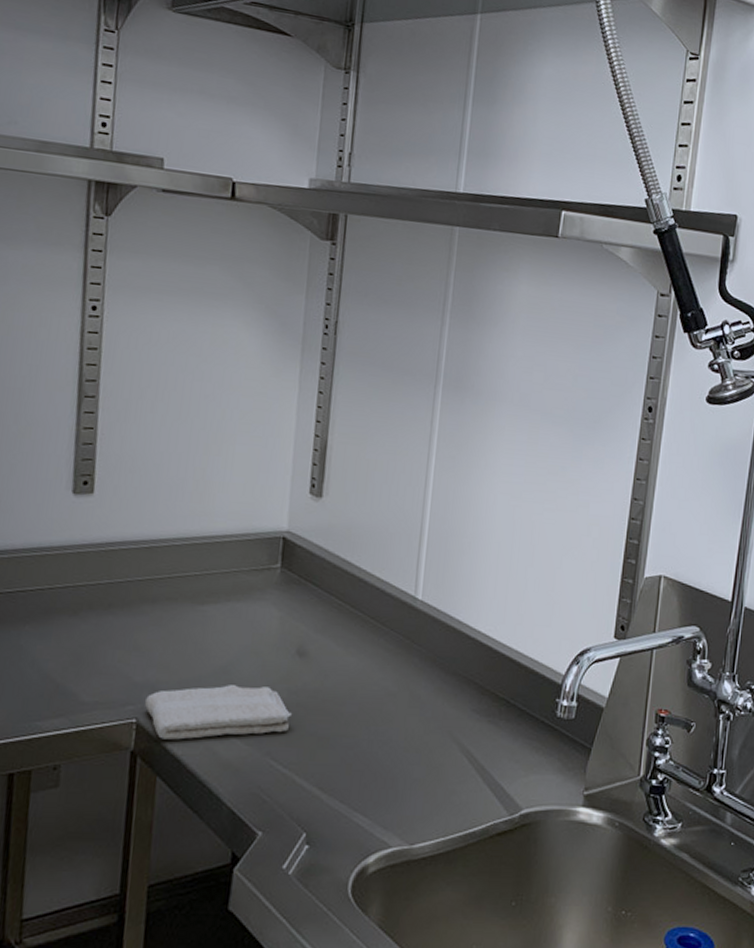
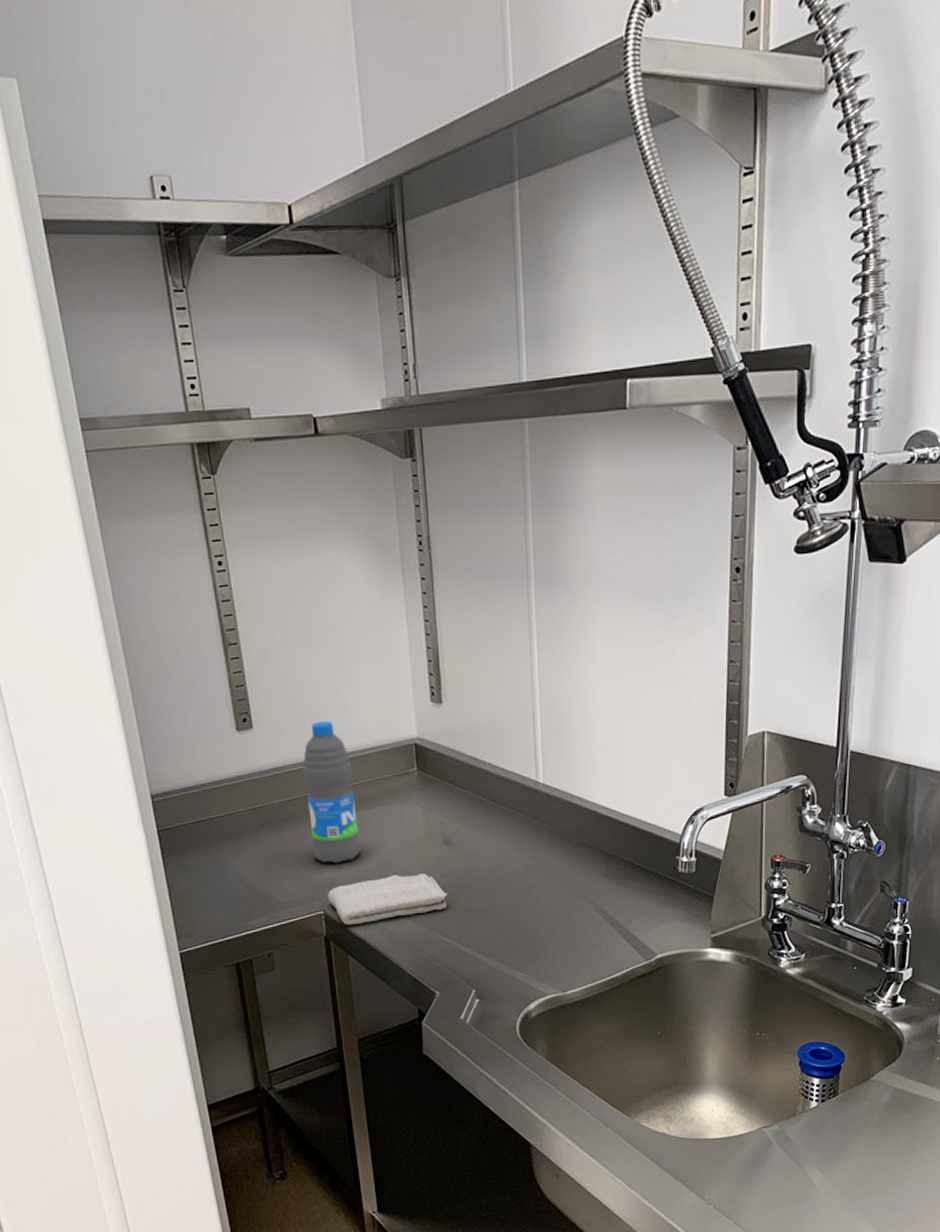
water bottle: none [136,496,206,664] -> present [303,720,362,864]

